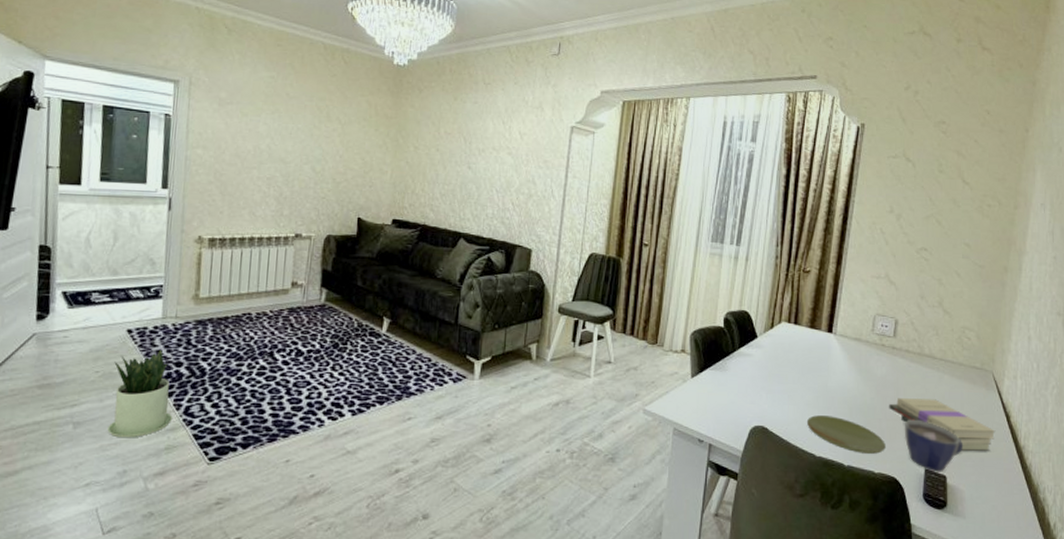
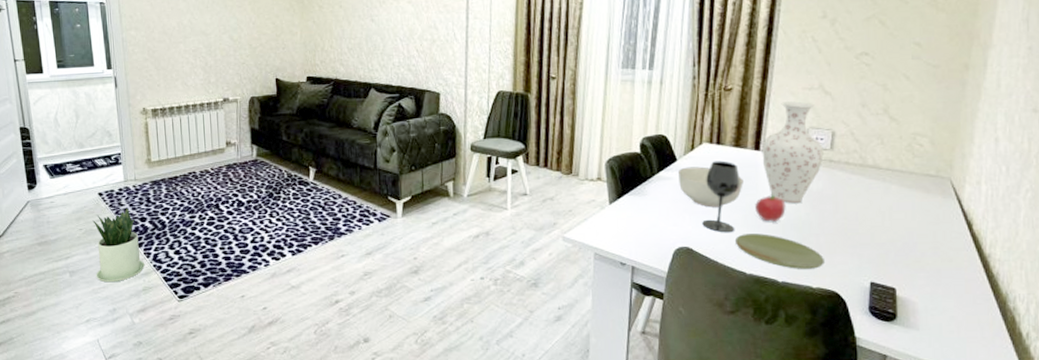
bowl: none [758,345,817,387] -> present [679,166,743,208]
wineglass: none [778,340,814,414] -> present [702,161,741,233]
fruit: none [826,377,853,404] -> present [755,194,786,222]
vase: none [834,288,888,388] -> present [762,101,824,204]
books: present [889,398,996,451] -> none [827,211,955,262]
cup: present [904,419,964,471] -> none [845,233,916,284]

